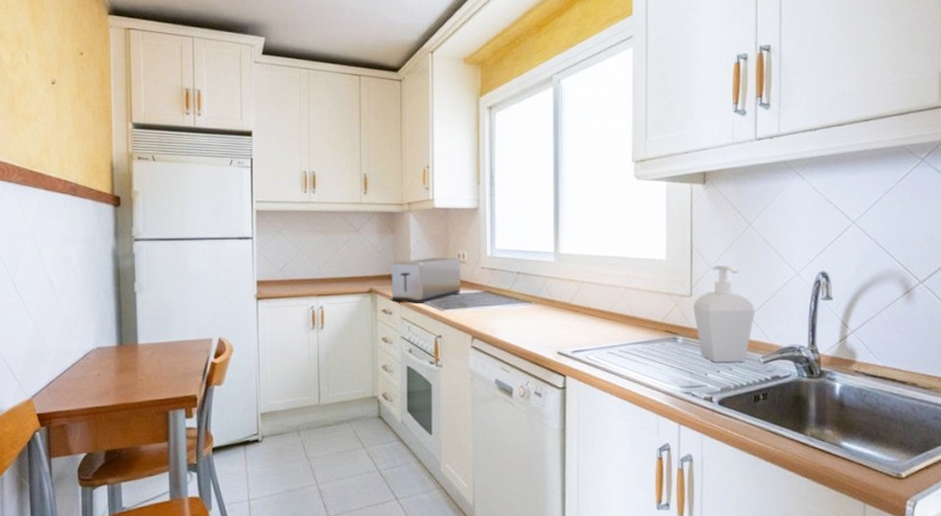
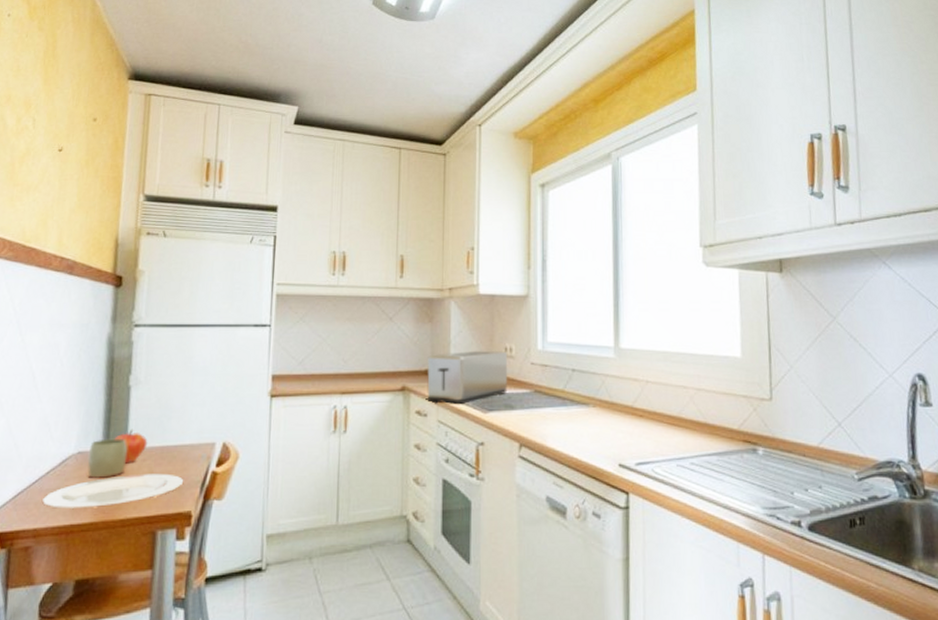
plate: none [72,364,188,394] -> present [43,473,184,508]
mug: none [105,336,139,369] -> present [87,438,128,478]
fruit: none [126,328,155,357] -> present [114,429,148,464]
soap bottle: present [693,265,755,363] -> none [774,365,845,479]

